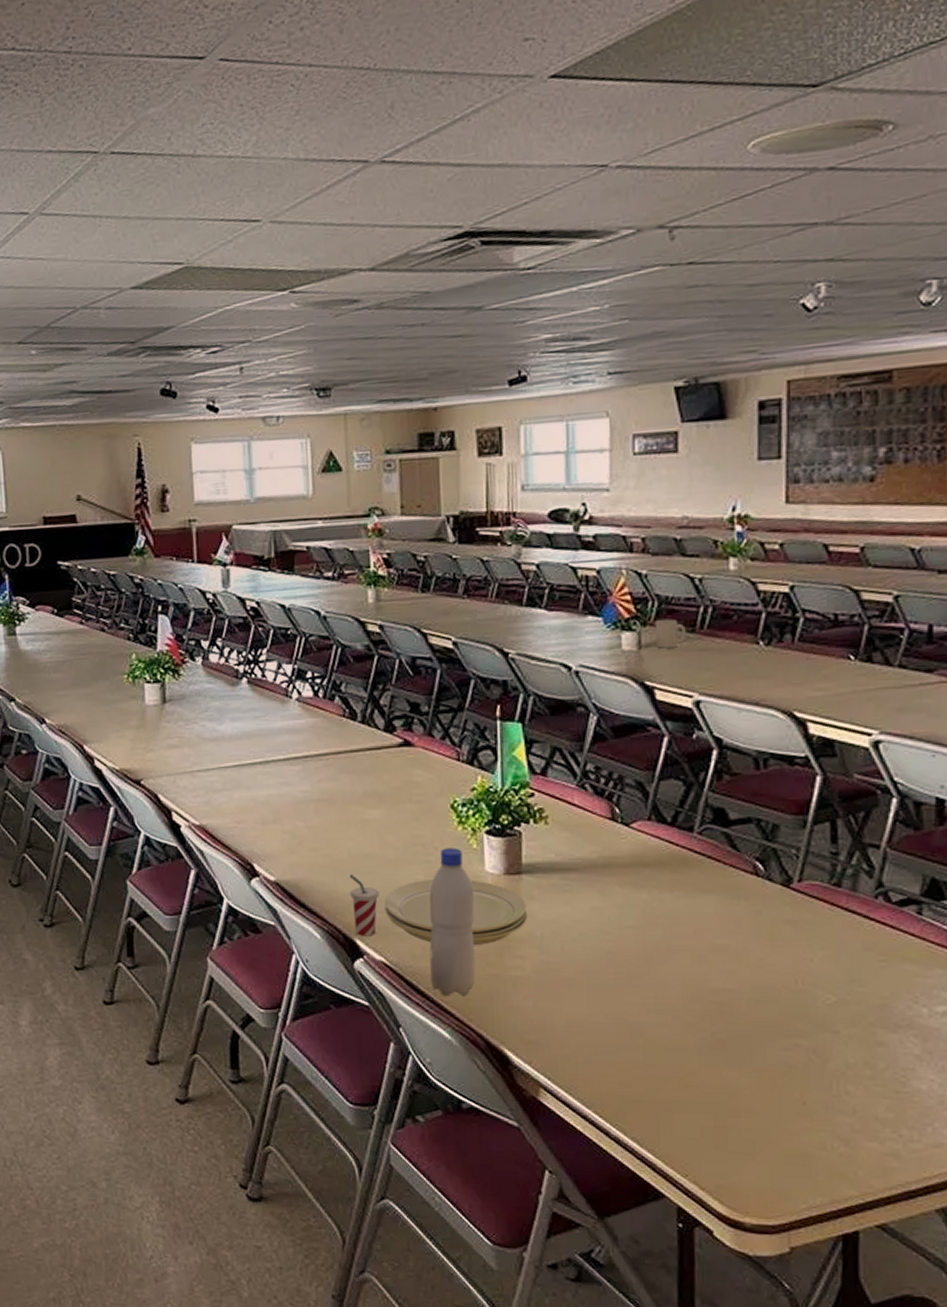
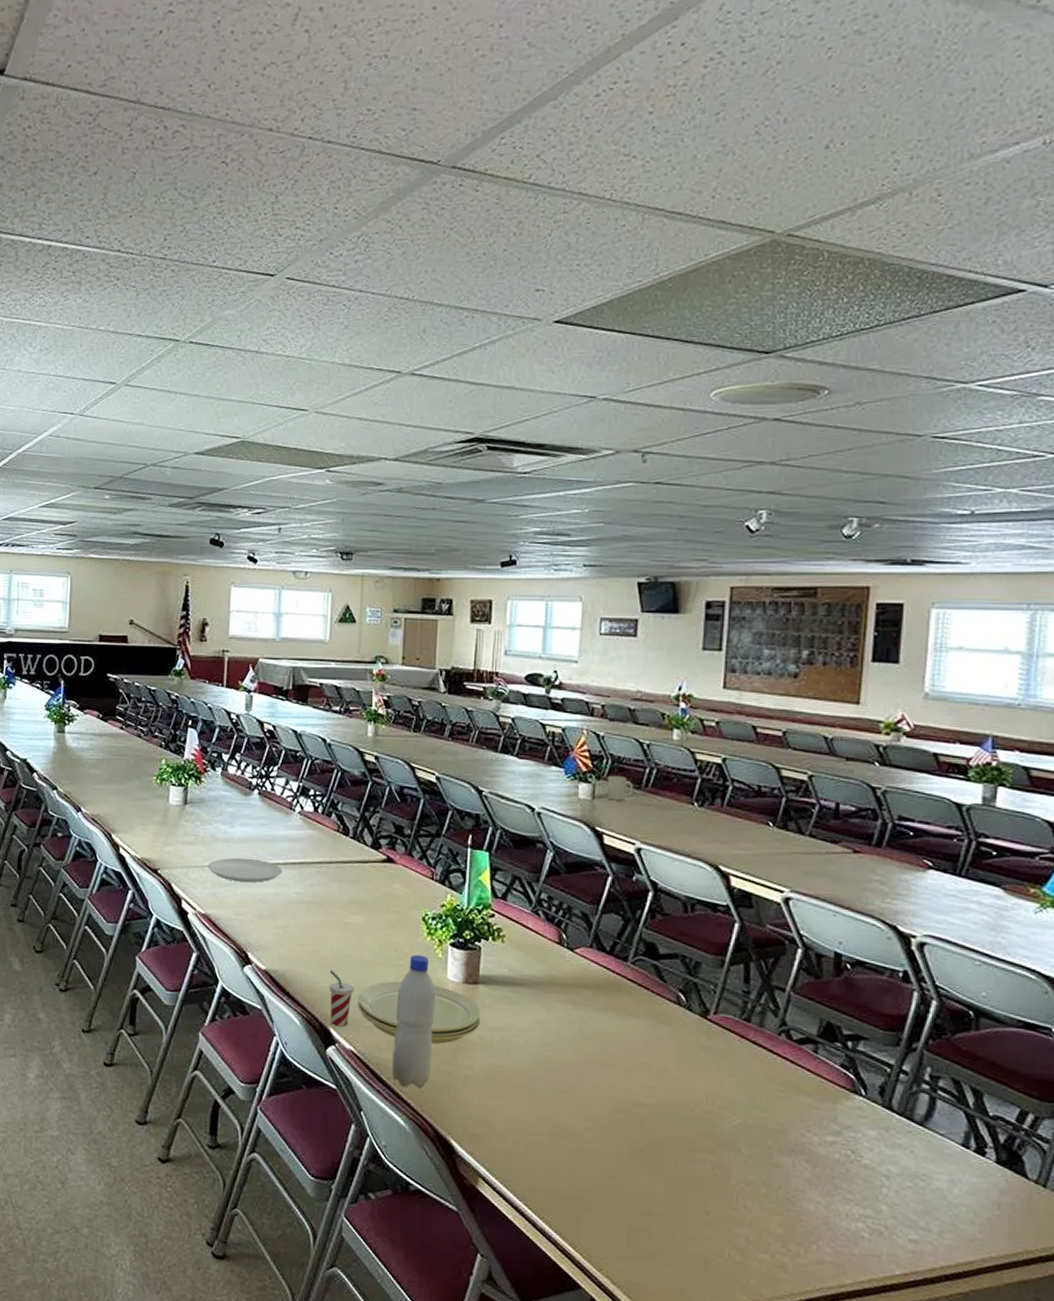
plate: none [197,757,284,786] -> present [208,857,282,883]

